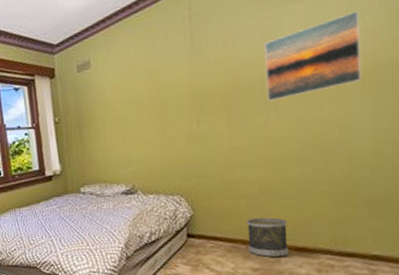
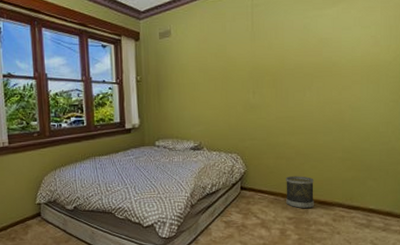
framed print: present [264,11,361,102] -> none [305,22,367,84]

